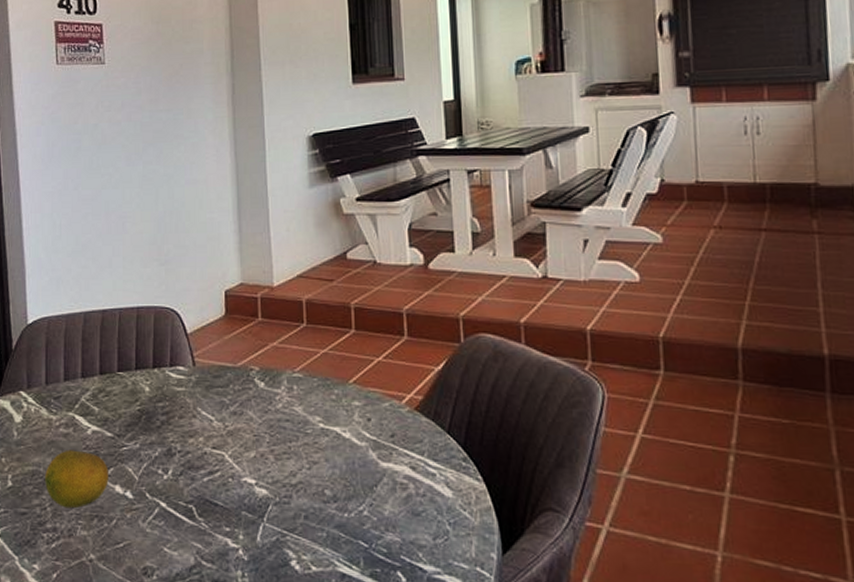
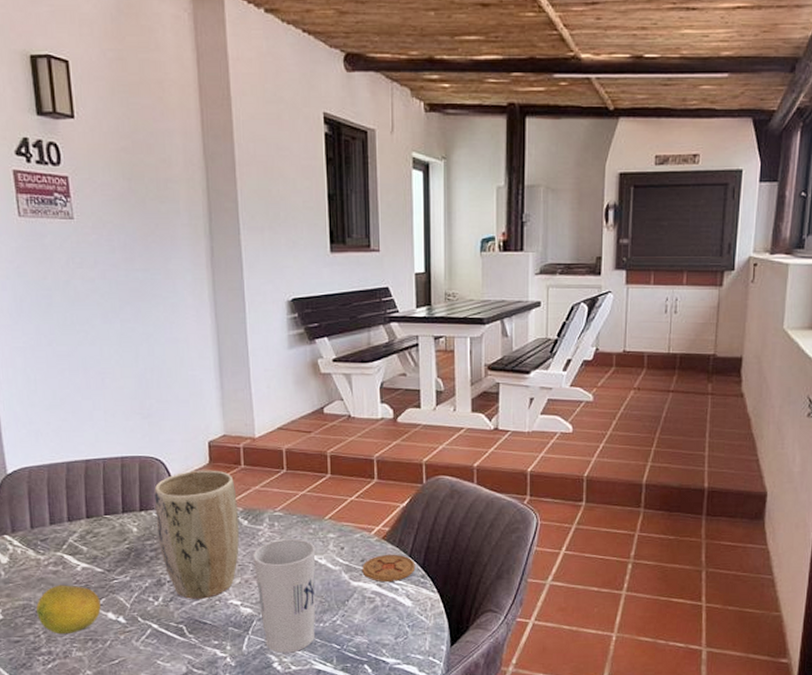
plant pot: none [168,322,256,475] -> present [154,470,240,599]
cup: none [269,406,339,549] -> present [253,539,316,653]
coaster: none [392,429,455,464] -> present [362,554,416,582]

